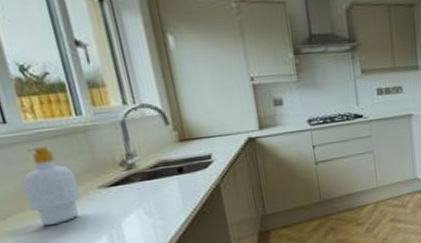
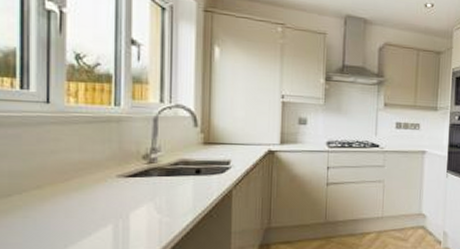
soap bottle: present [22,147,81,226] -> none [47,129,99,206]

